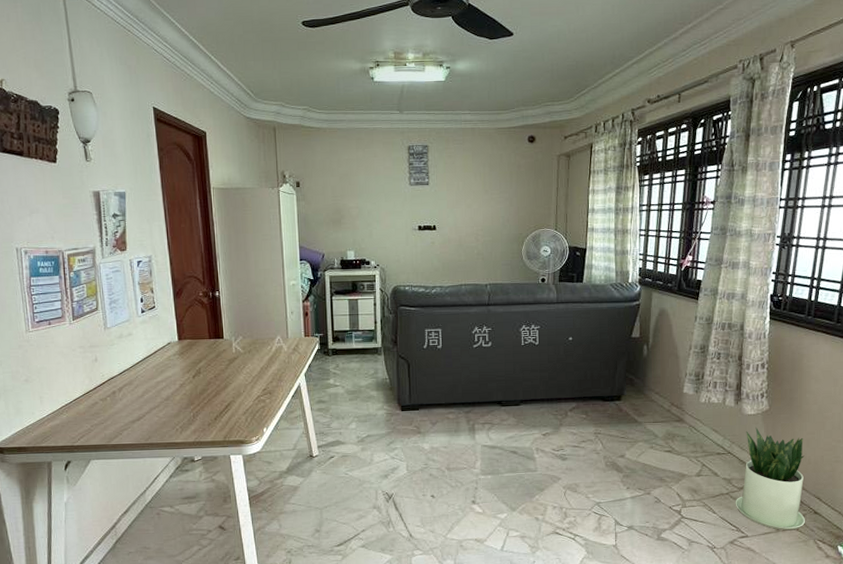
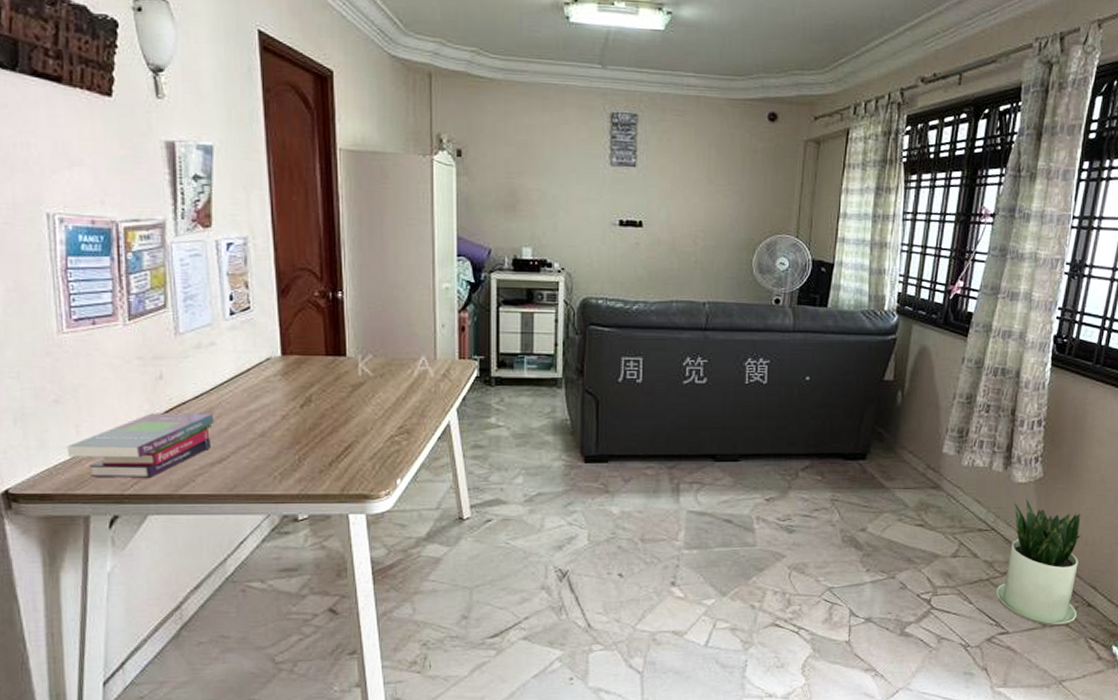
books: none [34,385,134,434] -> present [66,413,215,478]

